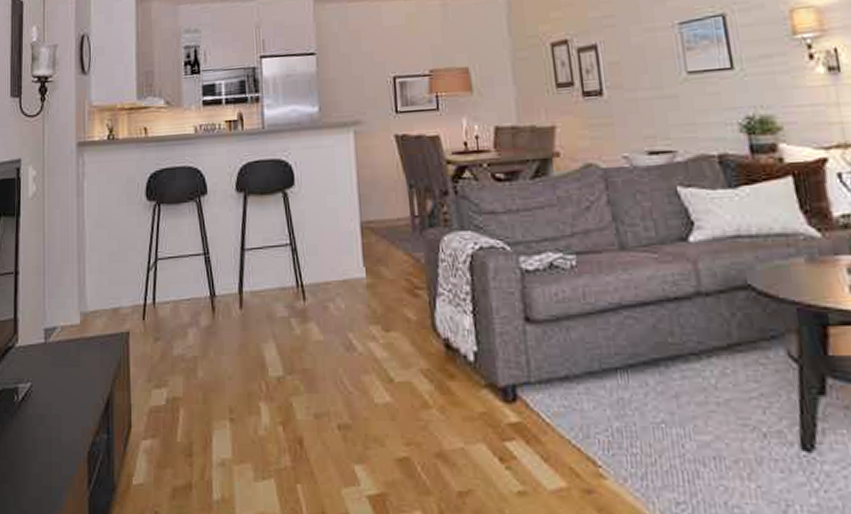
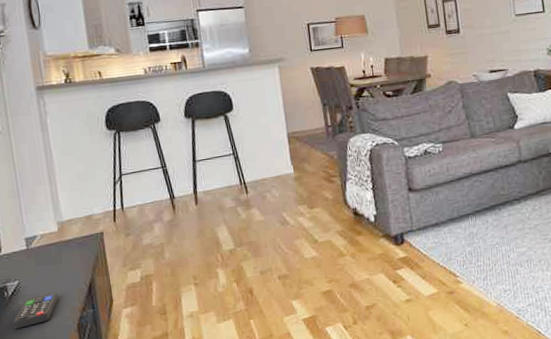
remote control: none [19,403,71,446] -> present [13,291,59,329]

